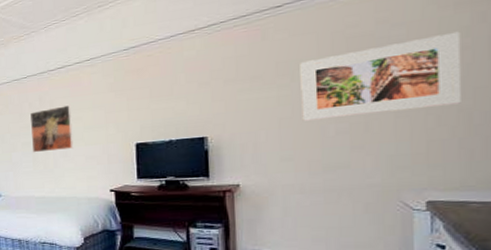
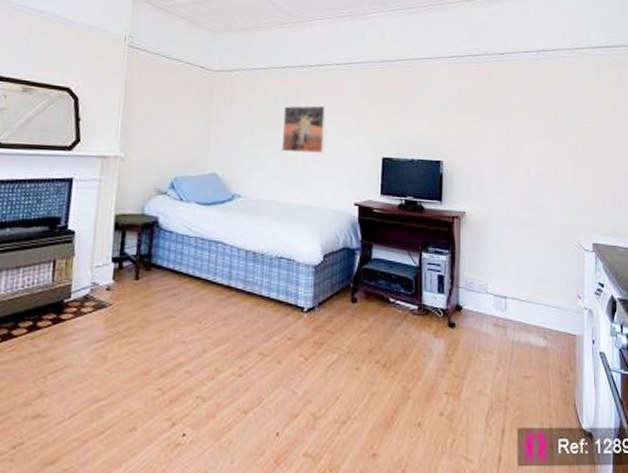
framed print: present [300,31,462,121] -> none [514,104,613,163]

